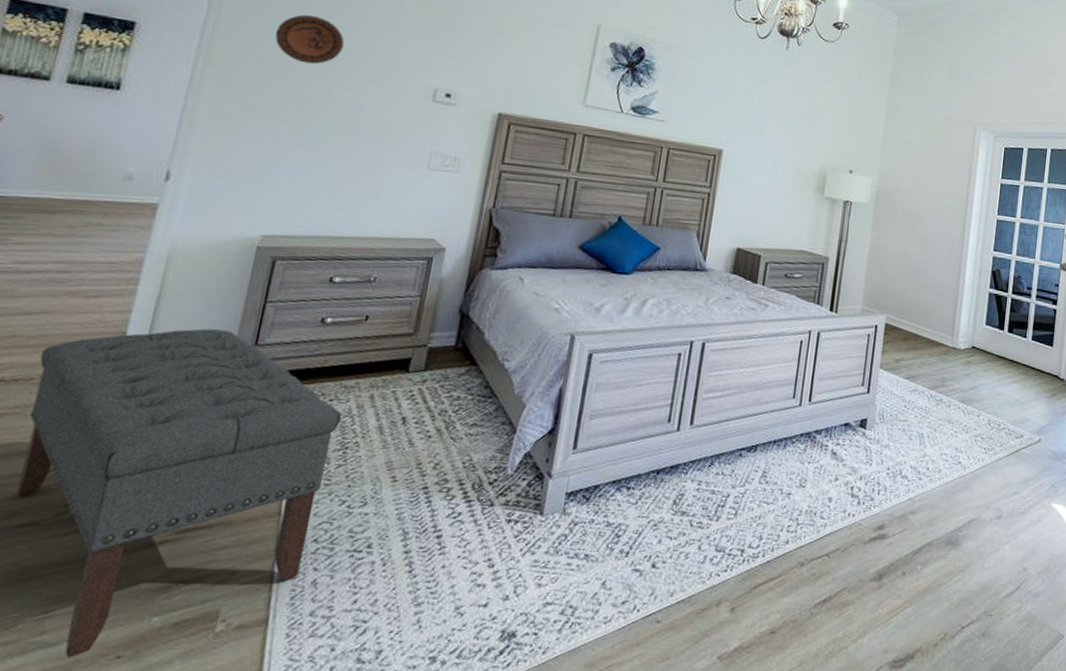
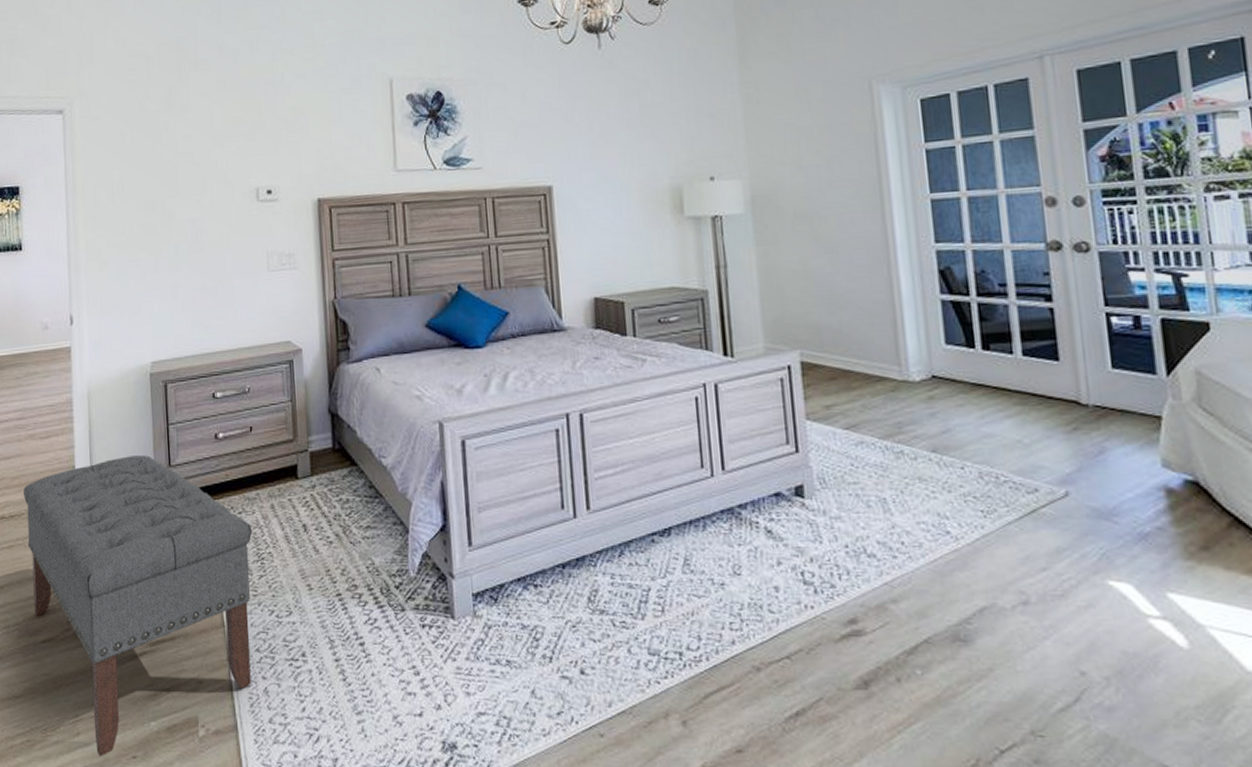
decorative plate: present [275,14,344,65] -> none [119,143,173,191]

